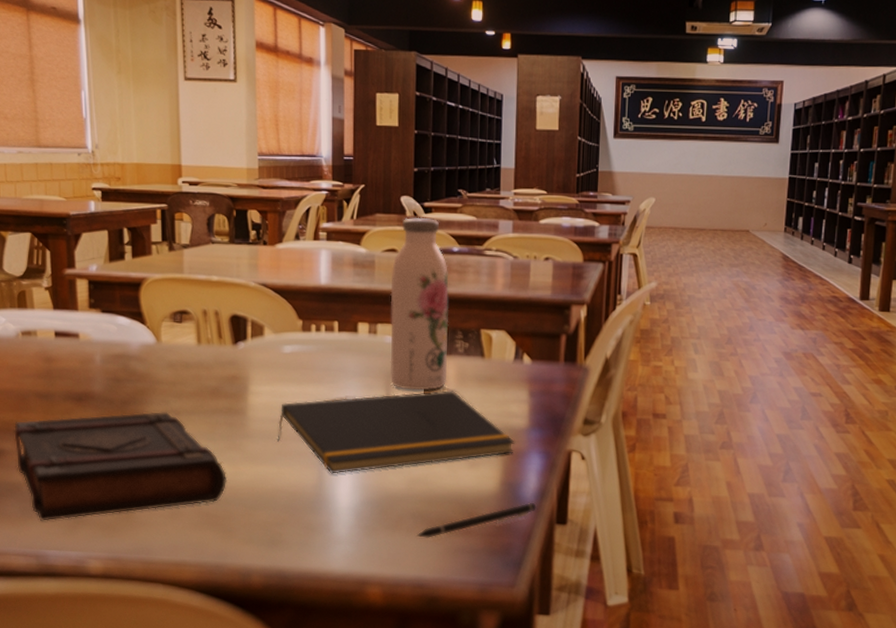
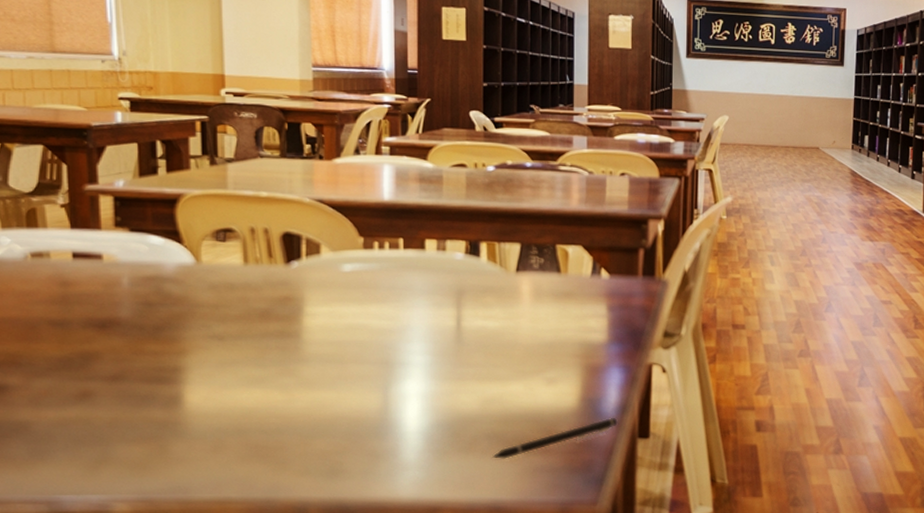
book: present [14,411,227,521] -> none [21,336,280,463]
notepad: present [277,390,515,474] -> none [336,307,594,397]
water bottle: present [390,217,449,391] -> none [460,132,523,308]

